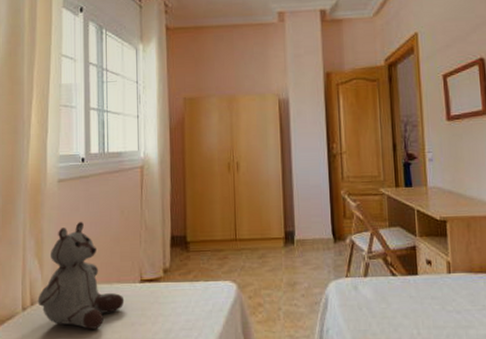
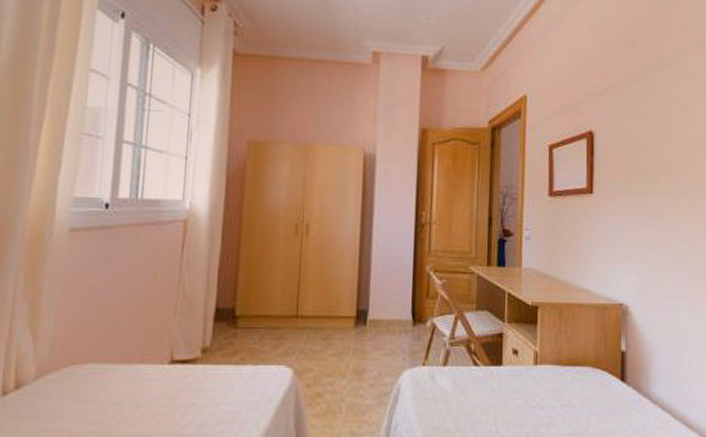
stuffed bear: present [37,221,125,329] -> none [25,283,147,421]

